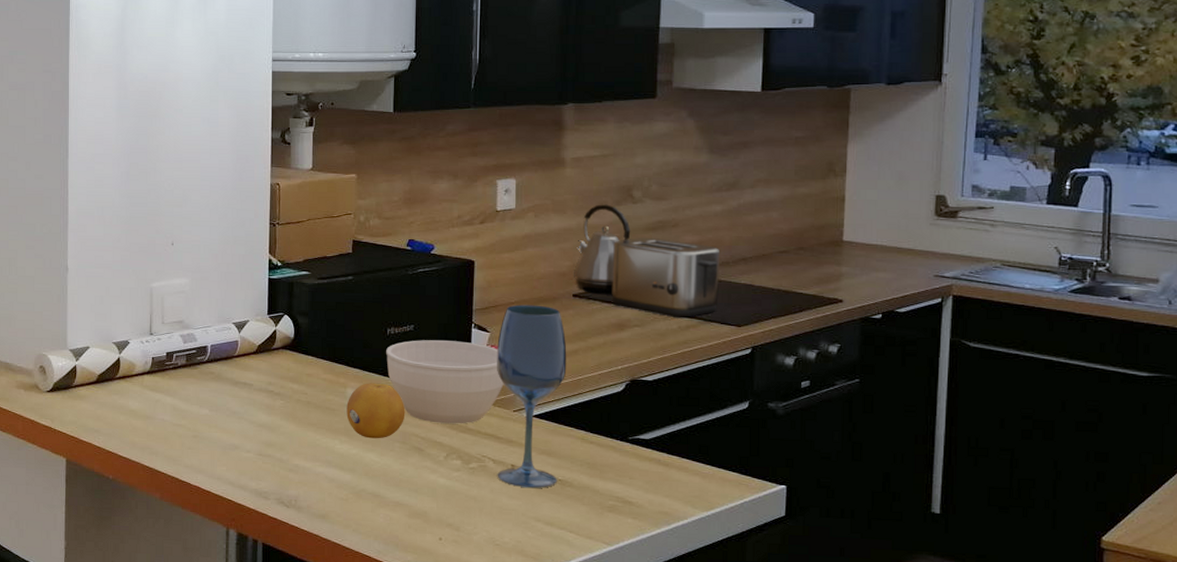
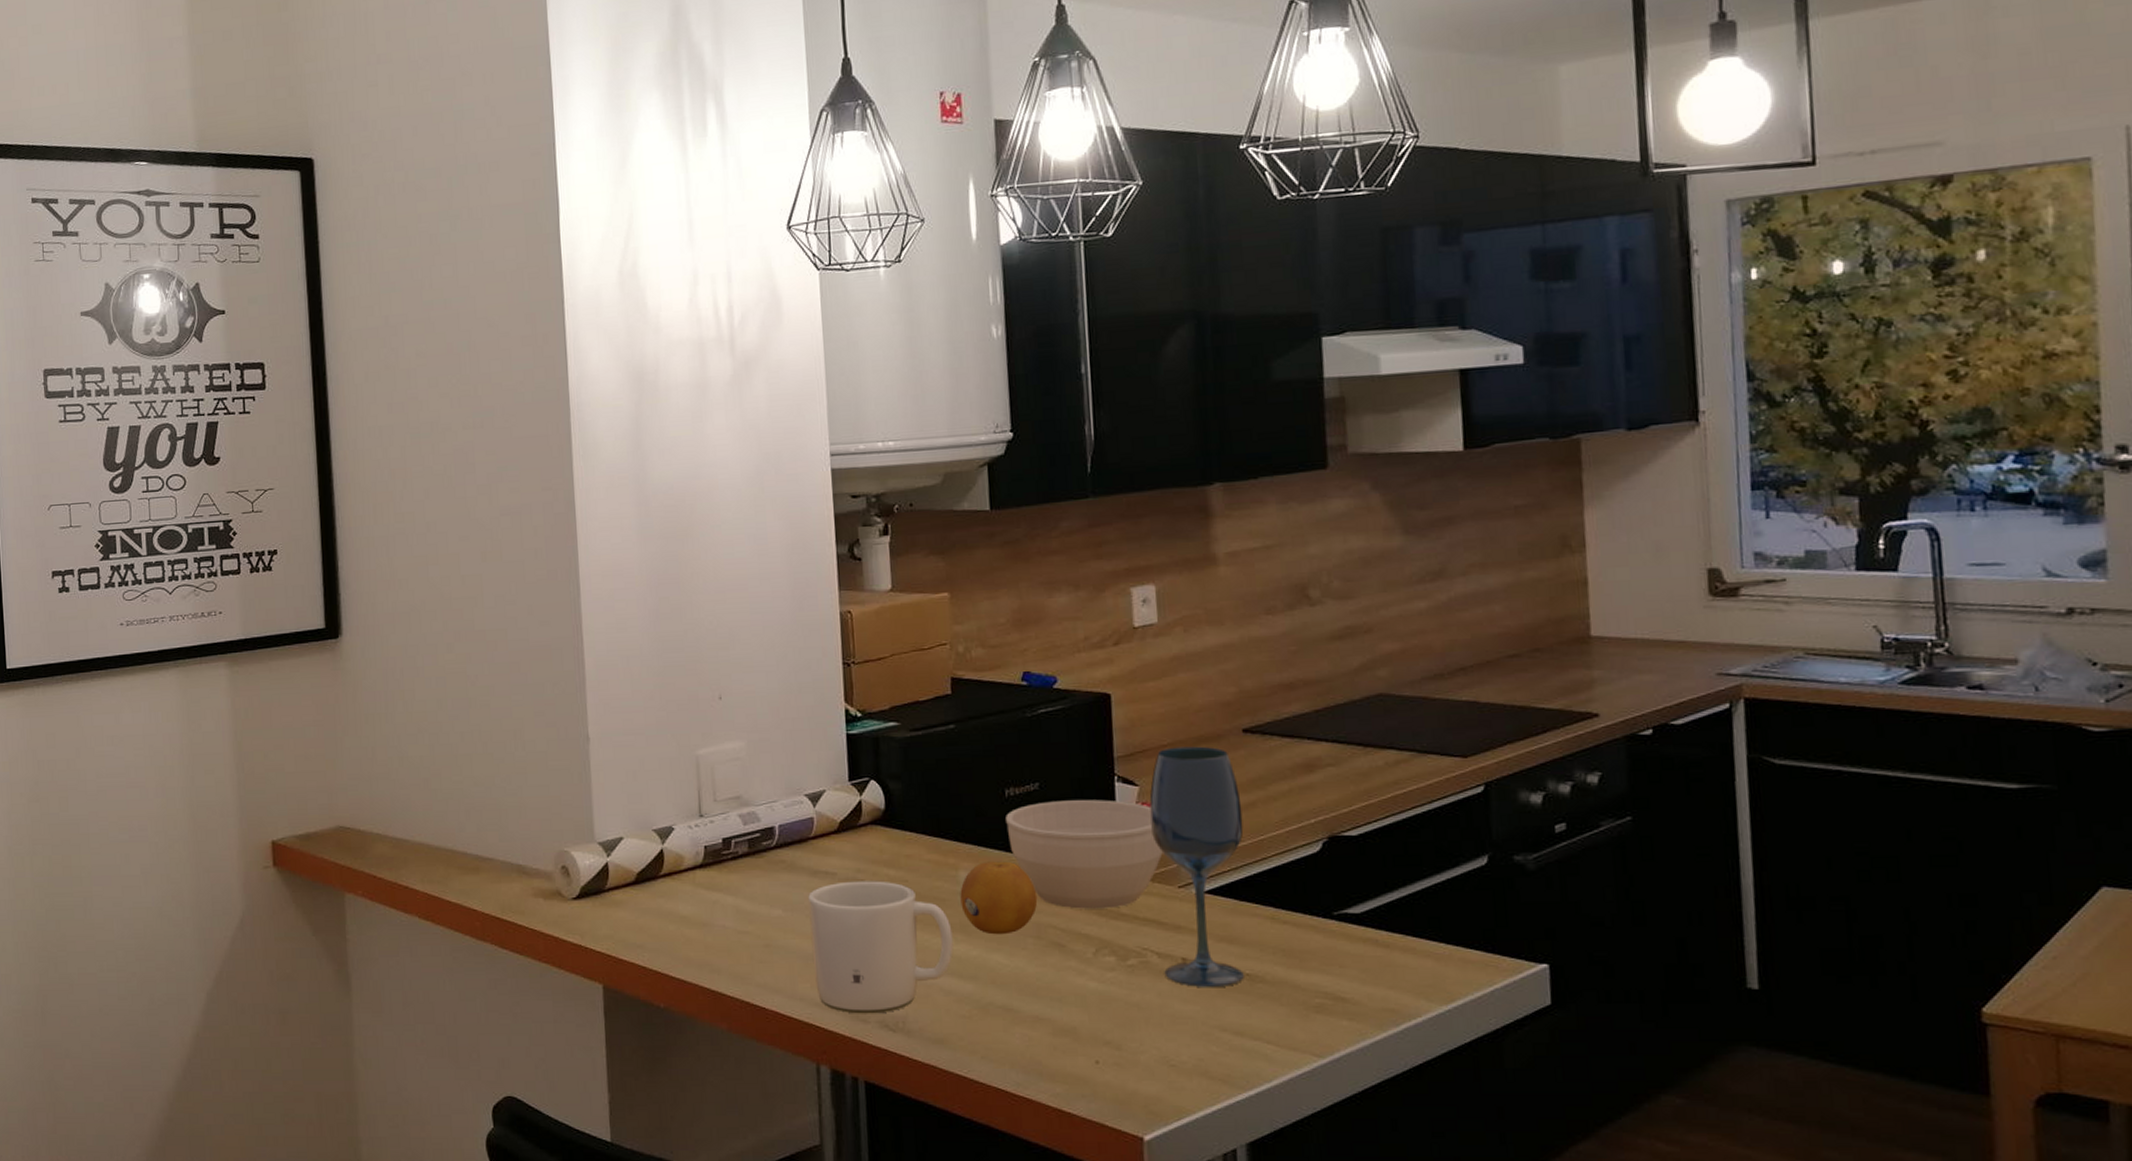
mug: none [229,391,338,493] -> present [808,880,954,1014]
kettle: present [574,204,631,295] -> none [1241,609,1311,728]
toaster: present [612,238,721,317] -> none [1289,649,1434,750]

